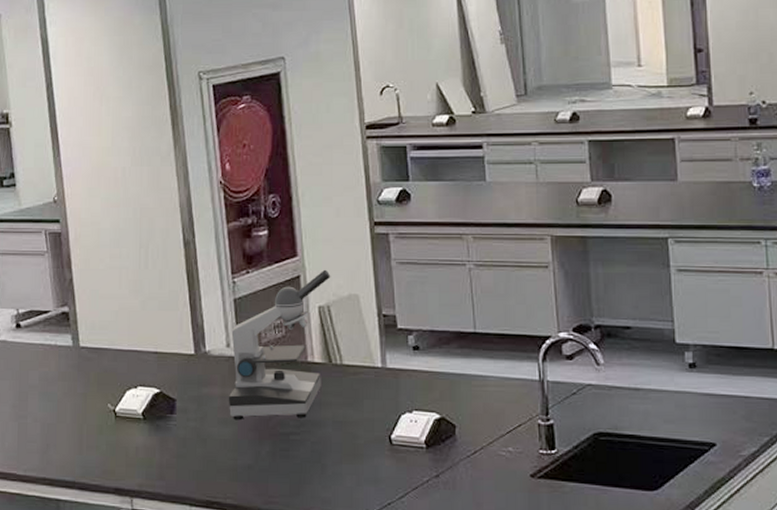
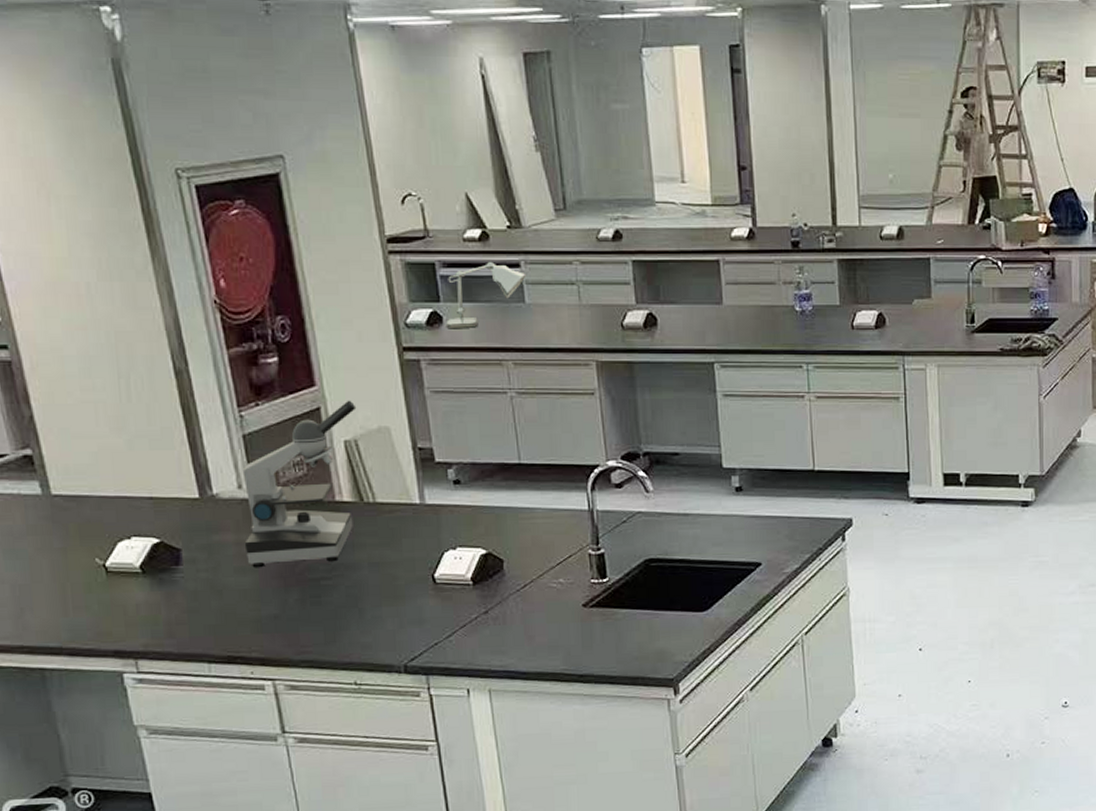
desk lamp: none [413,143,488,206] -> present [446,261,526,329]

